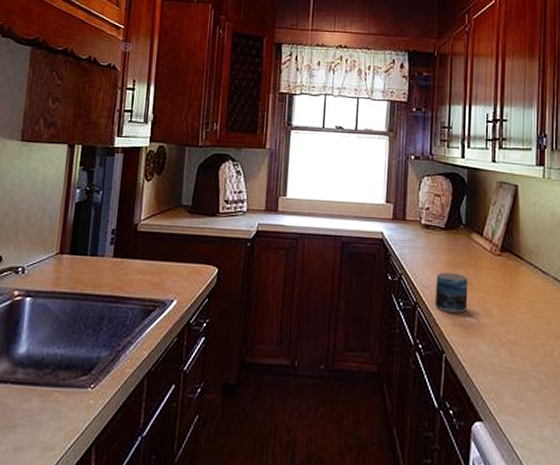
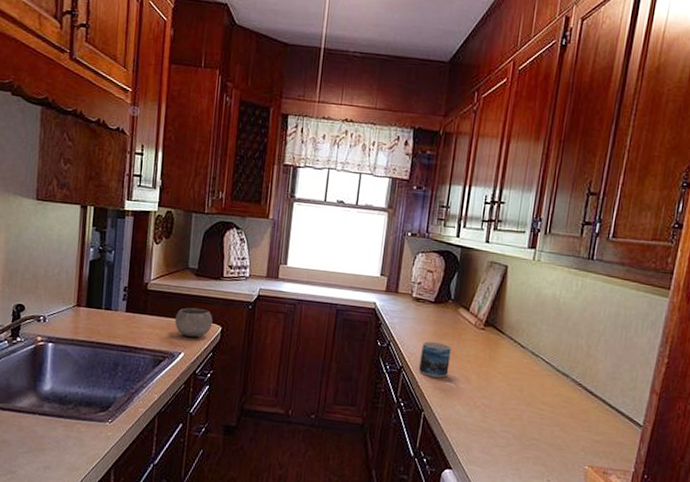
bowl: none [167,248,208,282] -> present [175,307,213,337]

